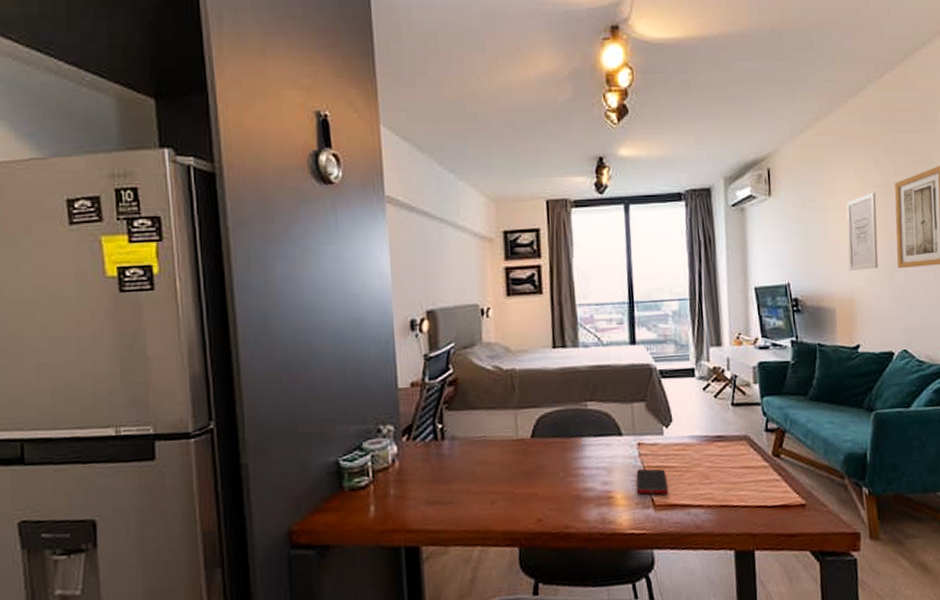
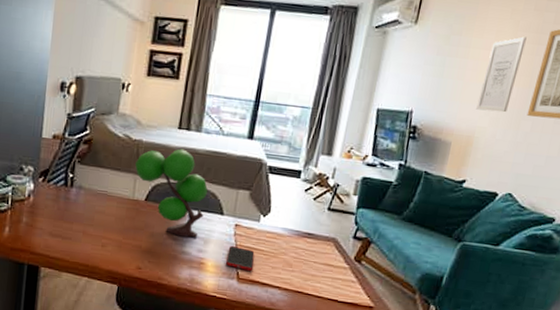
plant: none [512,370,601,472] -> present [135,148,208,238]

